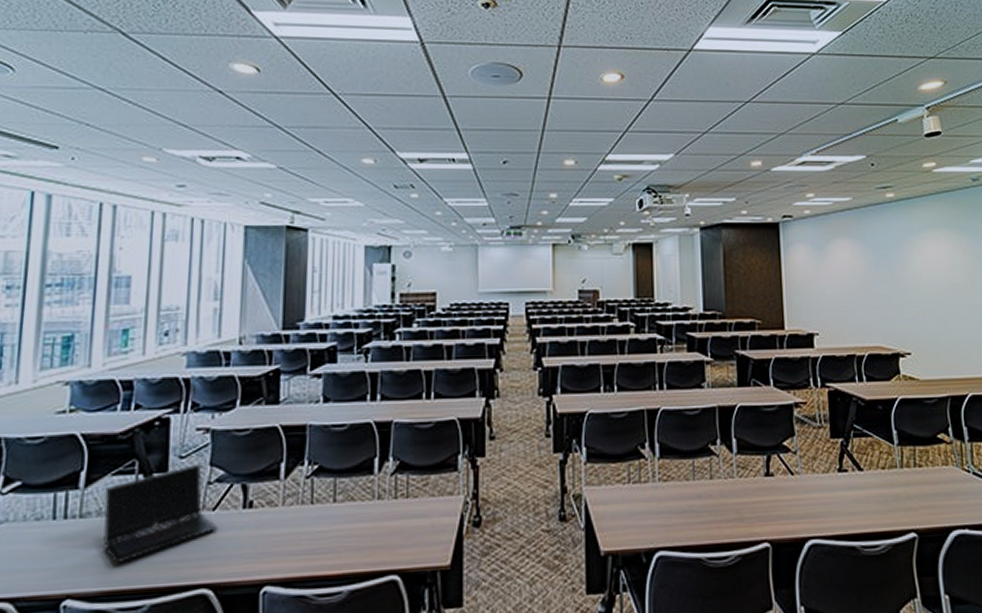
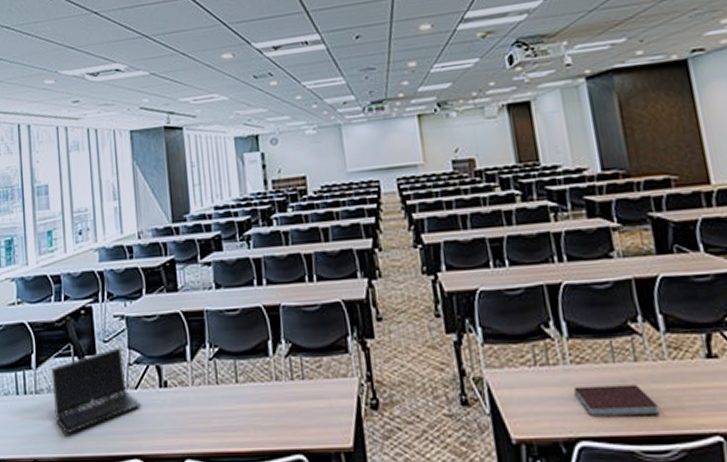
notebook: none [659,499,724,530] -> present [574,384,659,418]

